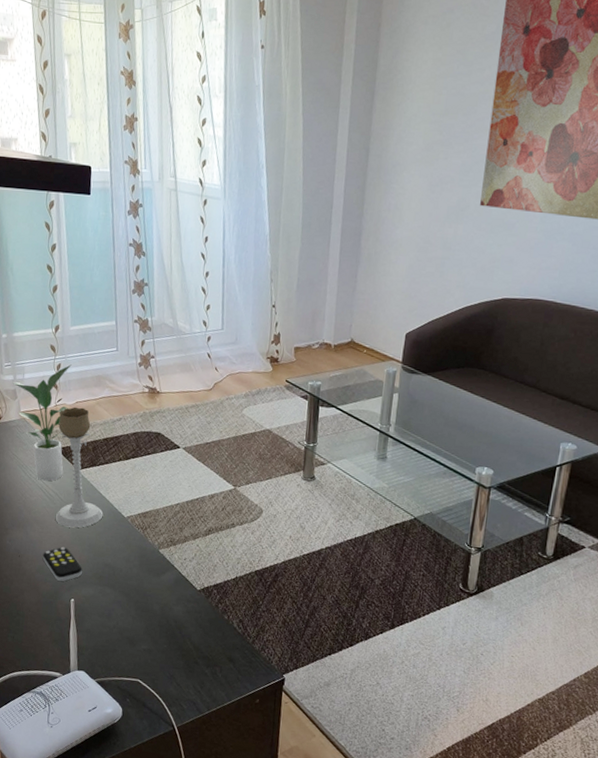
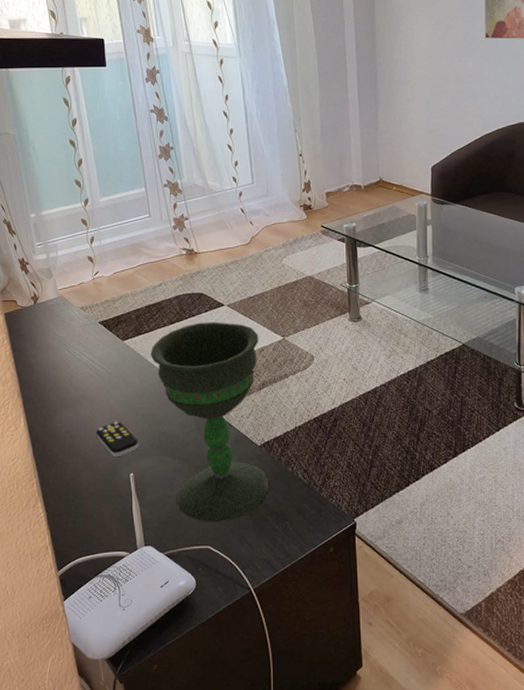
potted plant: present [13,364,72,482] -> none [47,236,108,357]
candle holder: present [55,406,104,528] -> none [97,277,154,400]
chalice: none [102,461,211,659] -> present [150,322,269,523]

